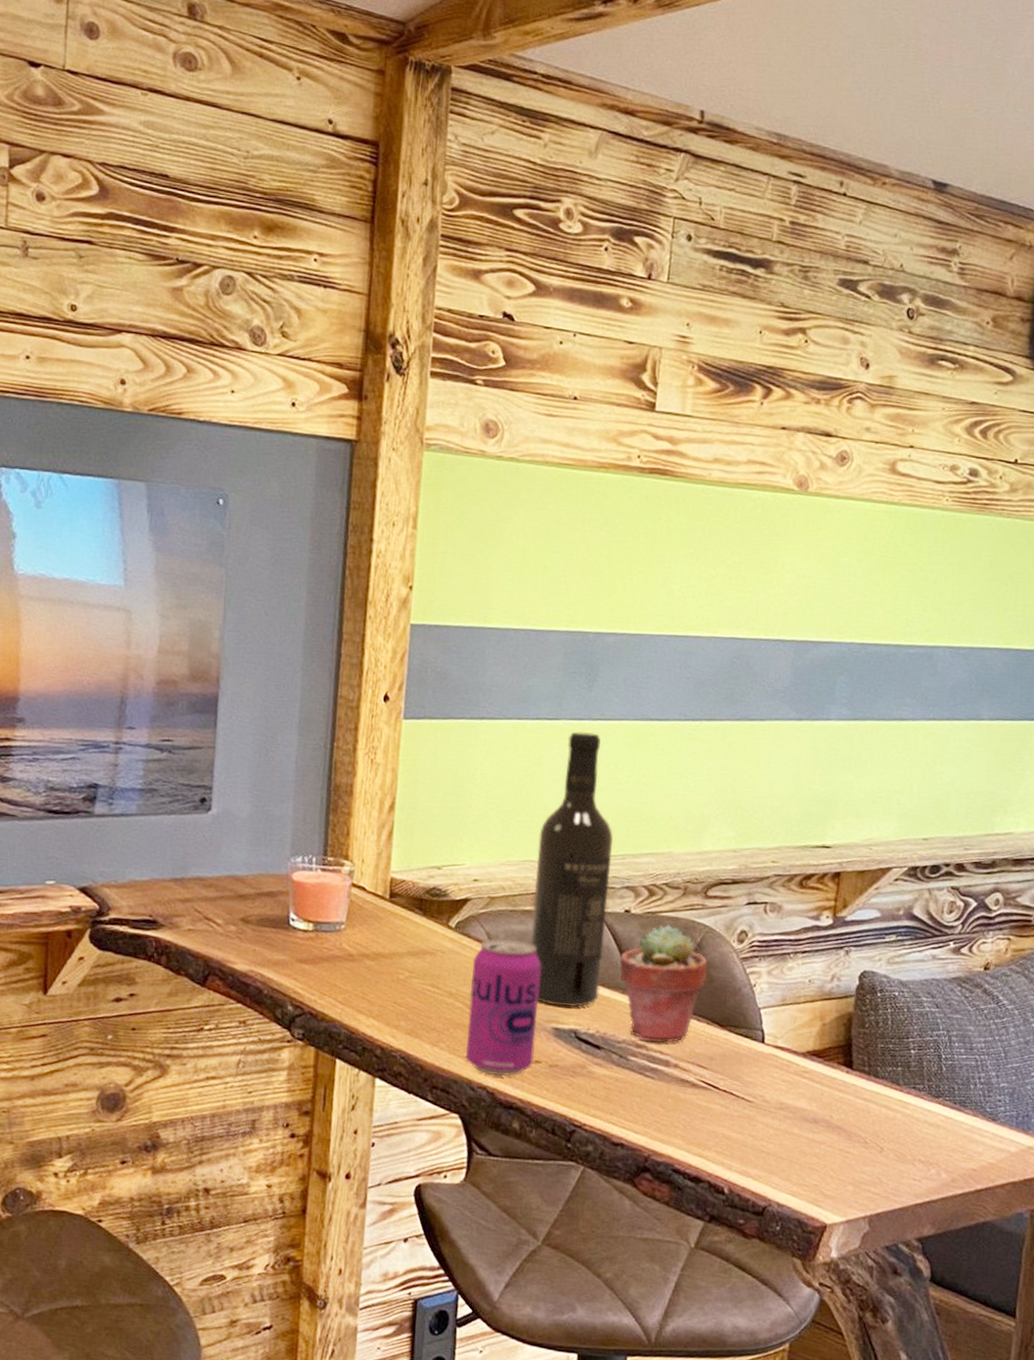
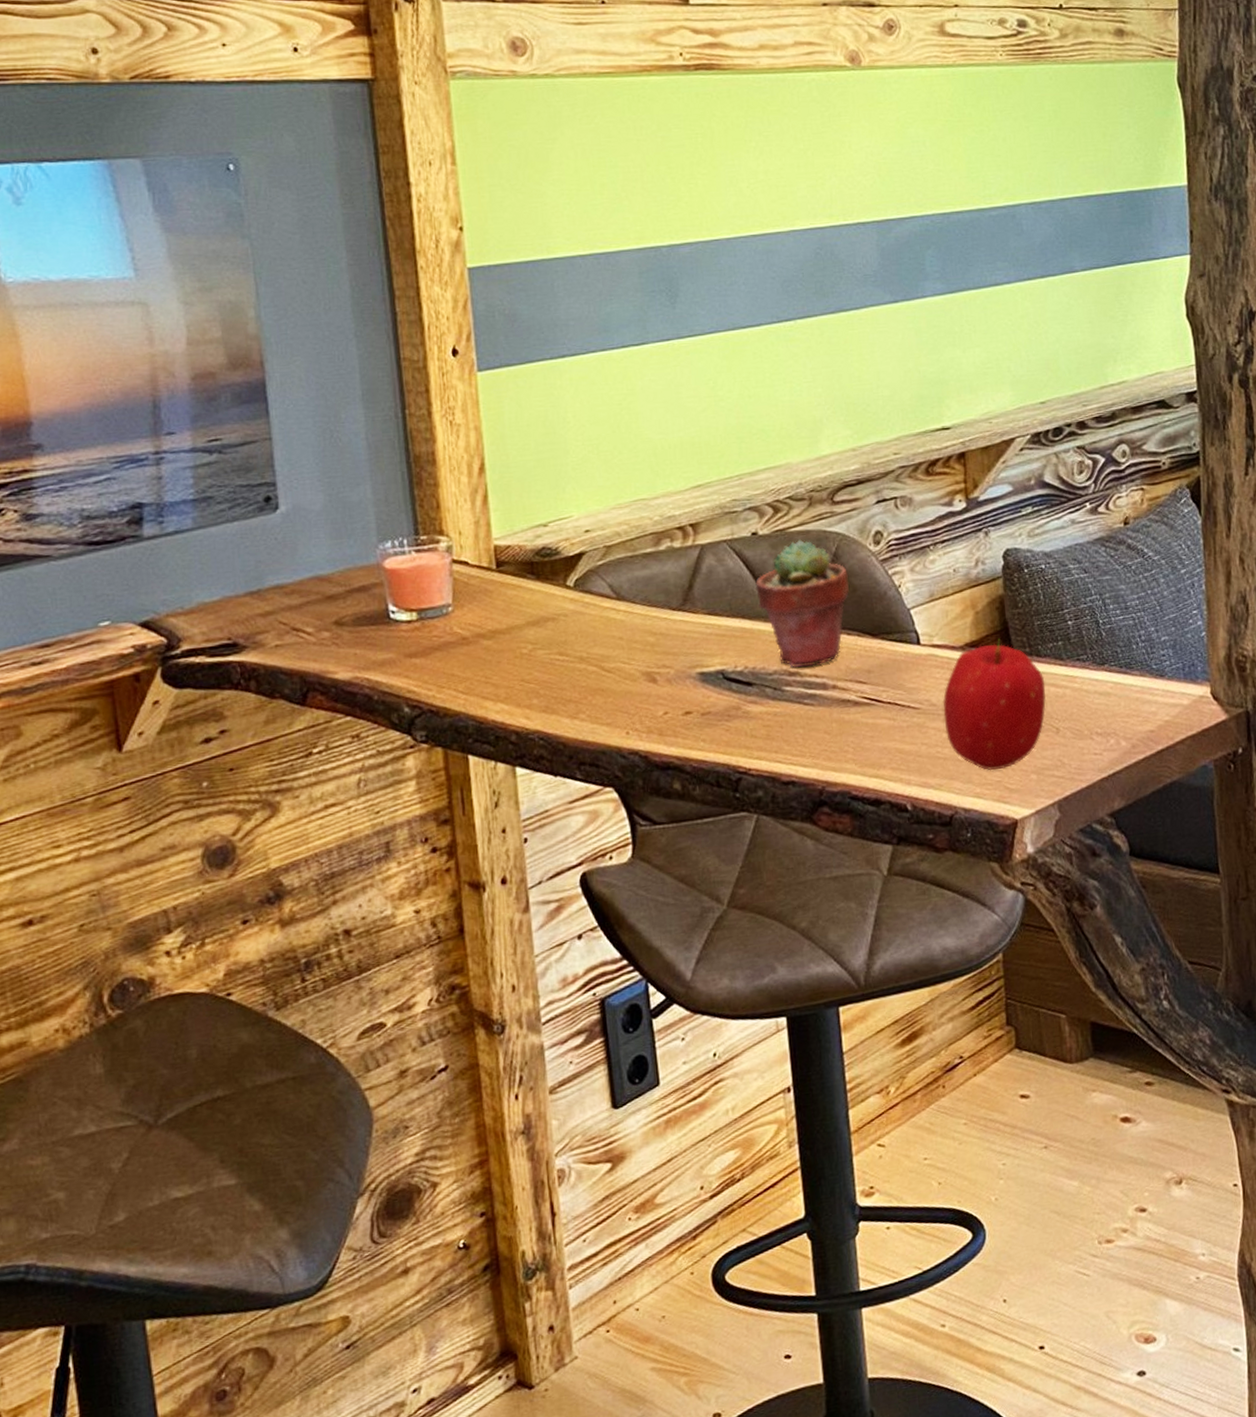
beverage can: present [465,938,541,1076] -> none [600,586,685,737]
wine bottle: present [530,731,614,1008] -> none [646,352,740,649]
fruit: none [773,1052,878,1175] -> present [942,638,1046,771]

